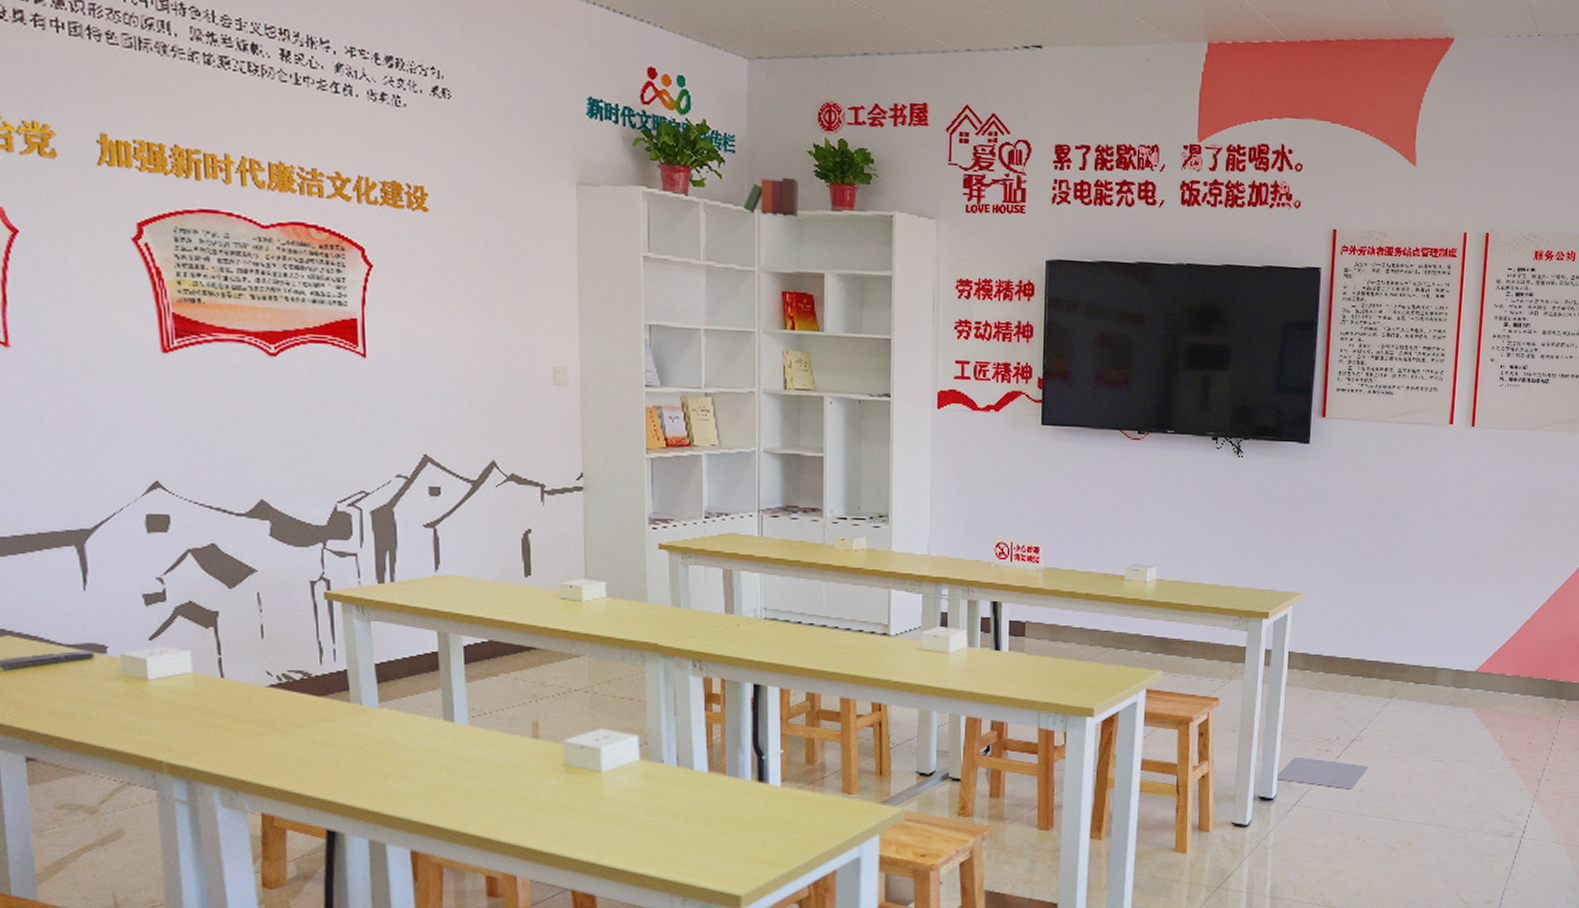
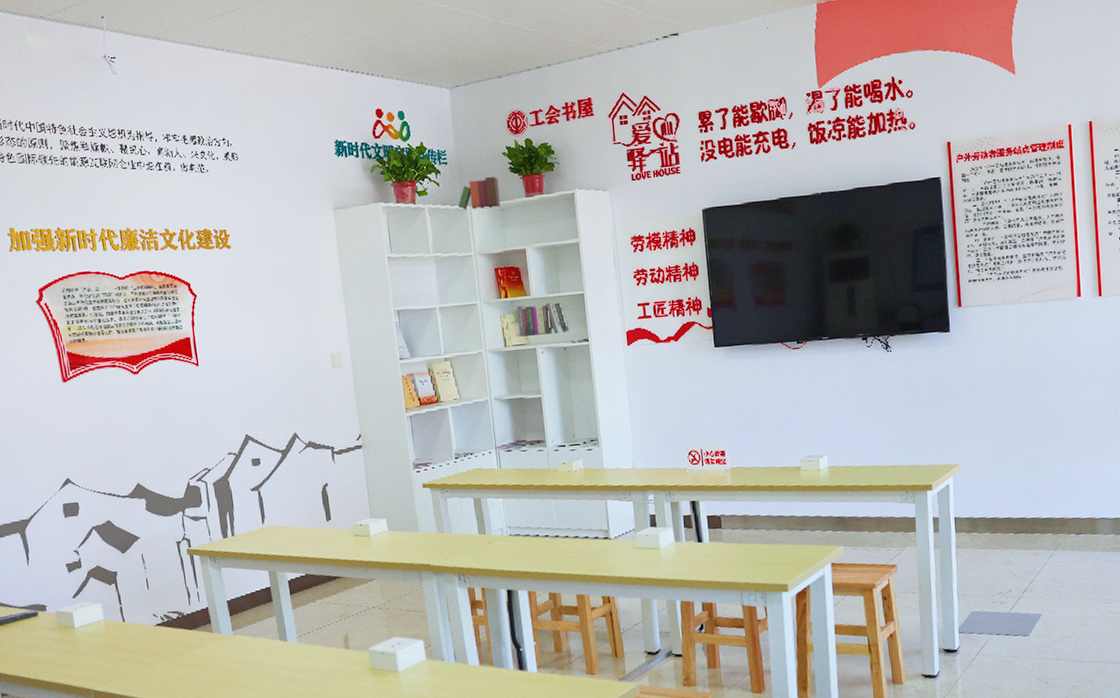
books: none [800,342,869,382] -> present [513,302,570,337]

